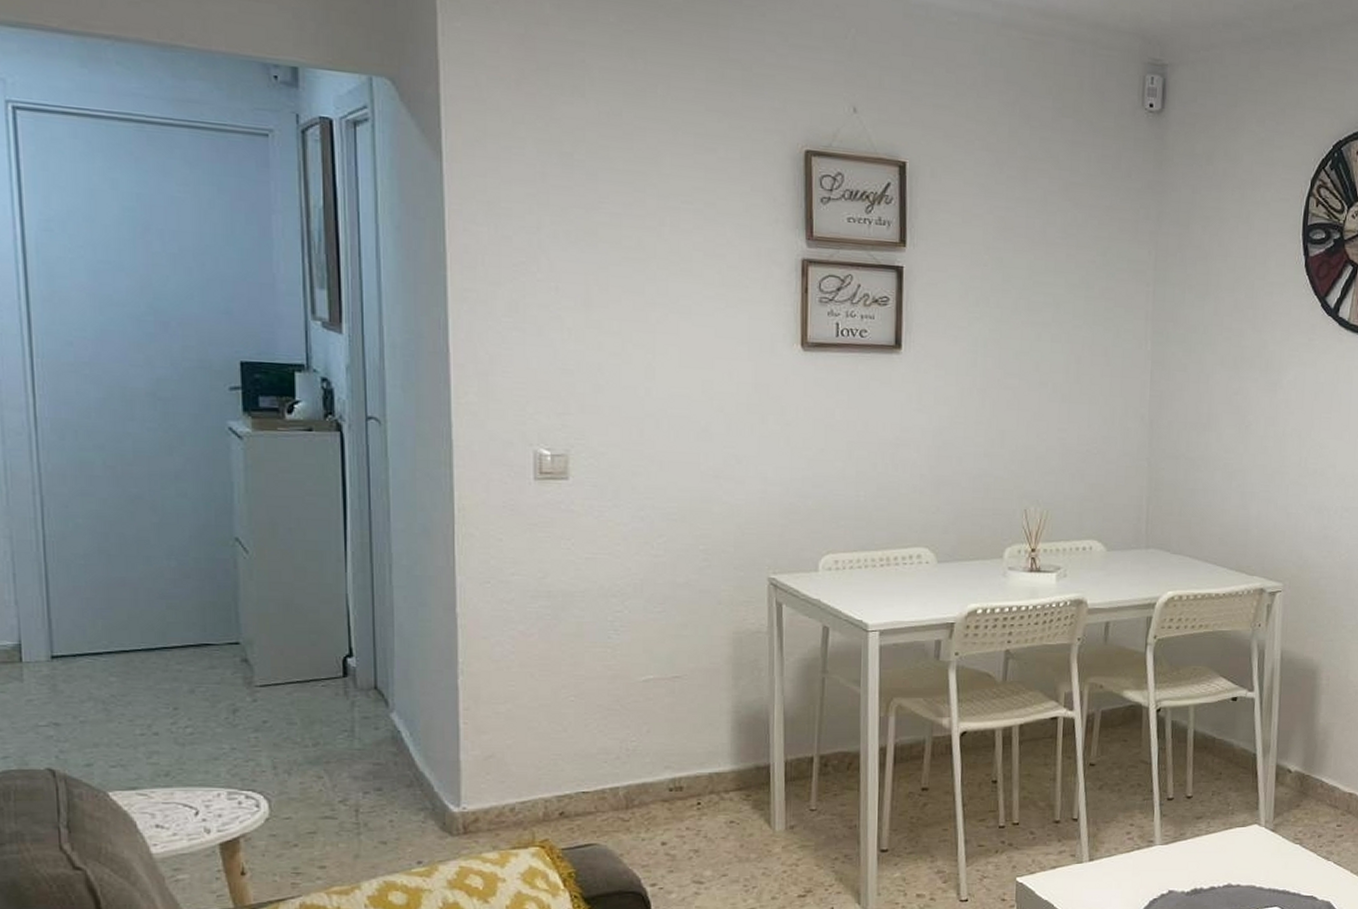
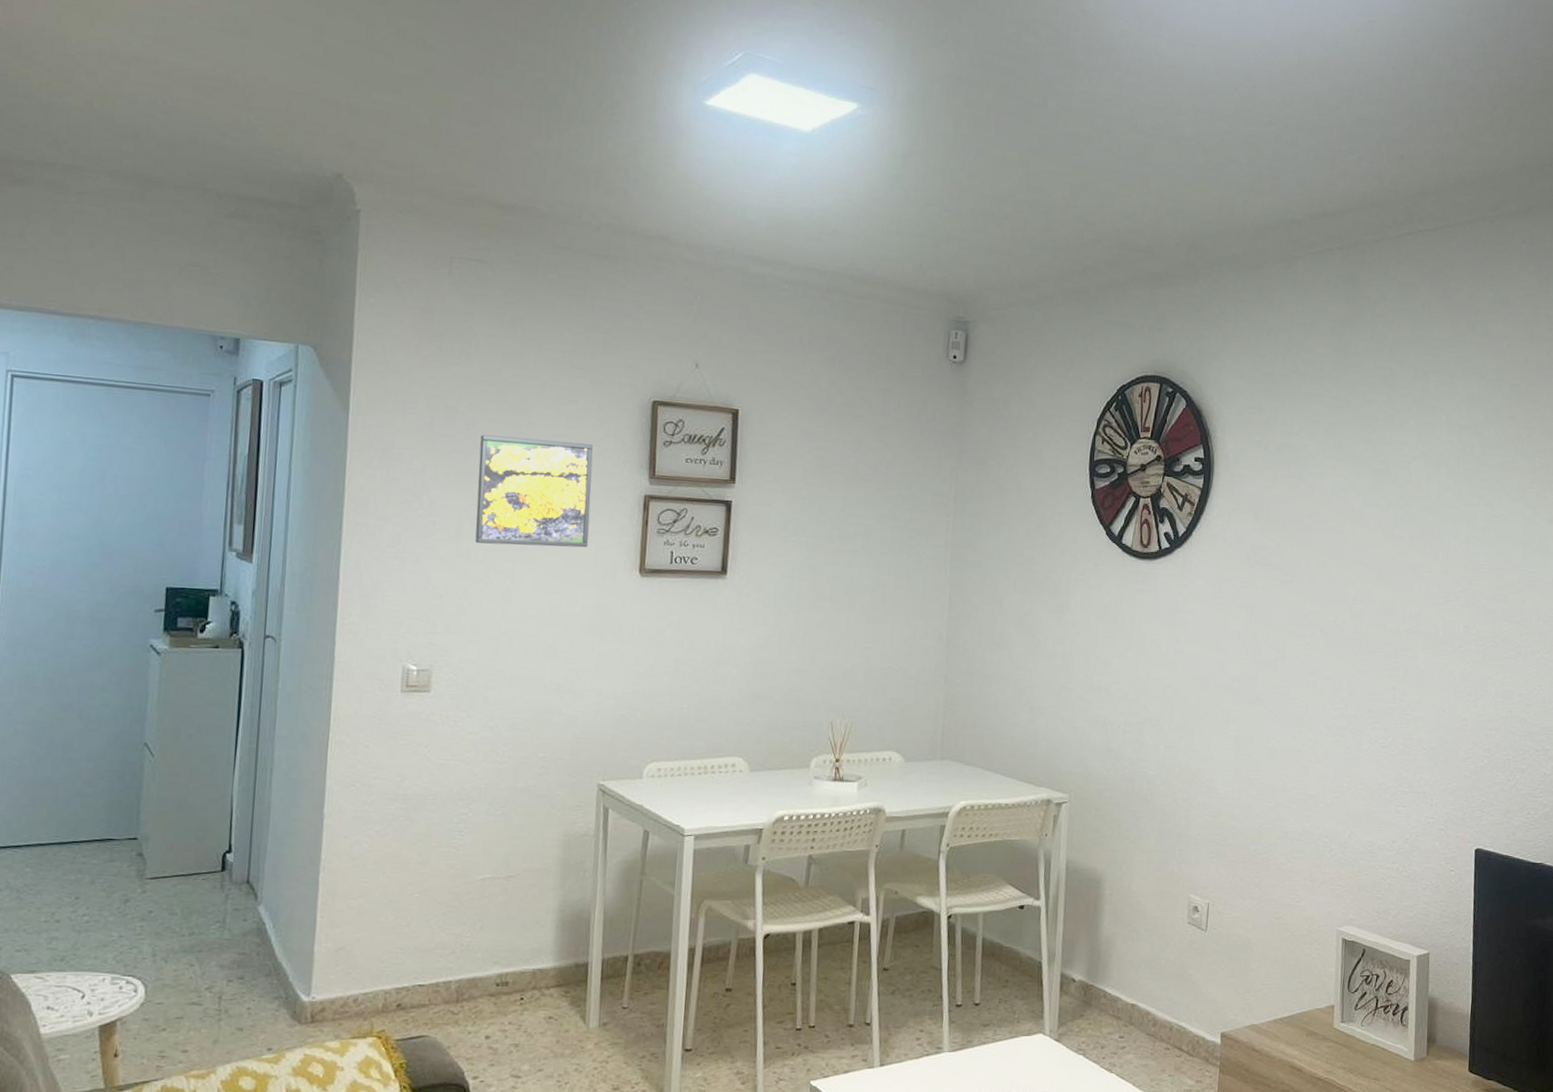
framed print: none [604,187,741,319] -> present [475,434,593,548]

